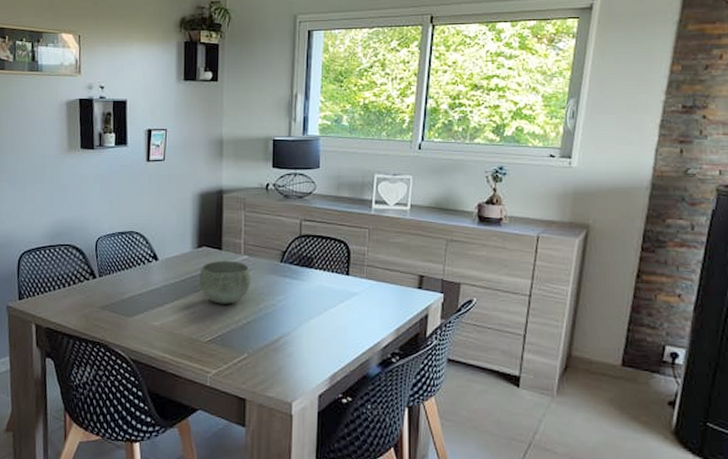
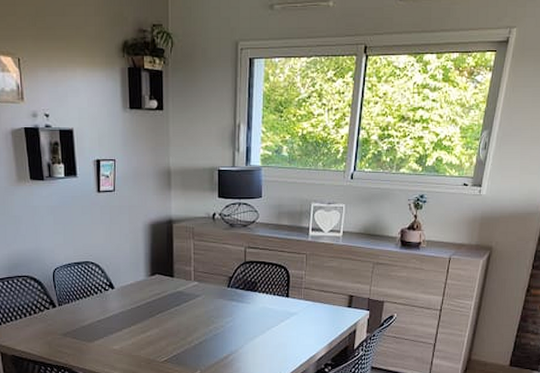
bowl: present [199,260,251,304] -> none [154,287,201,327]

